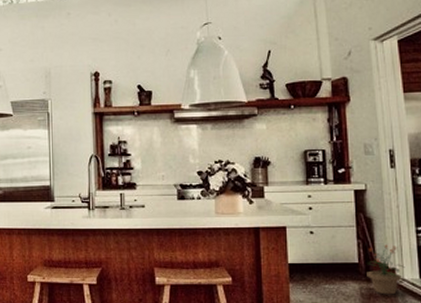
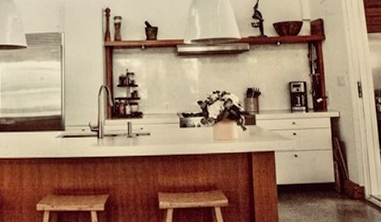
potted plant: present [367,244,405,295] -> none [341,165,372,210]

